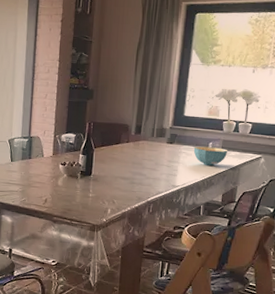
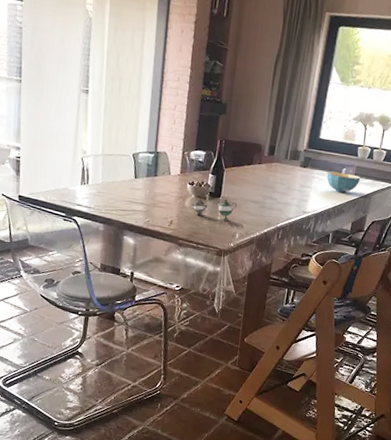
teapot: none [64,176,107,197] -> present [191,198,237,221]

